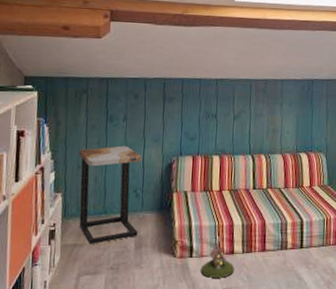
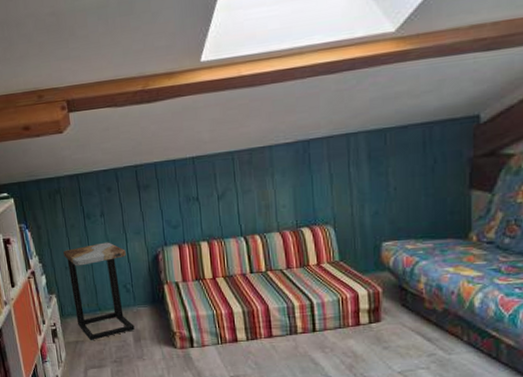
toy house: present [200,236,234,278] -> none [204,325,240,367]

